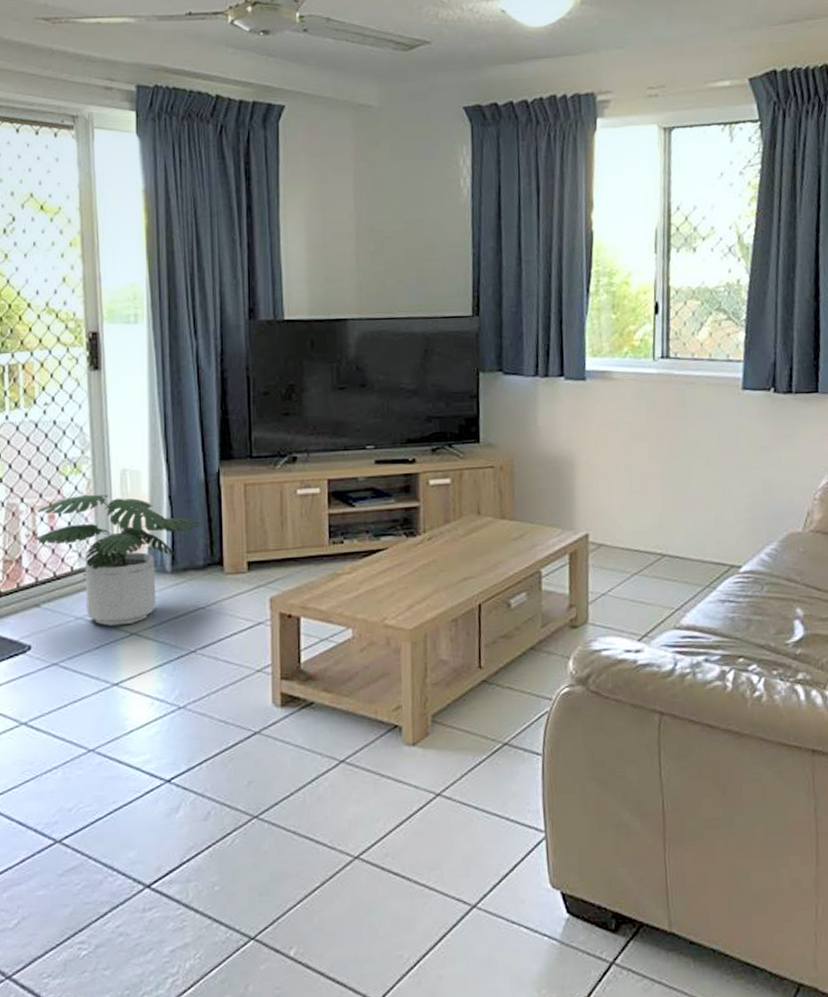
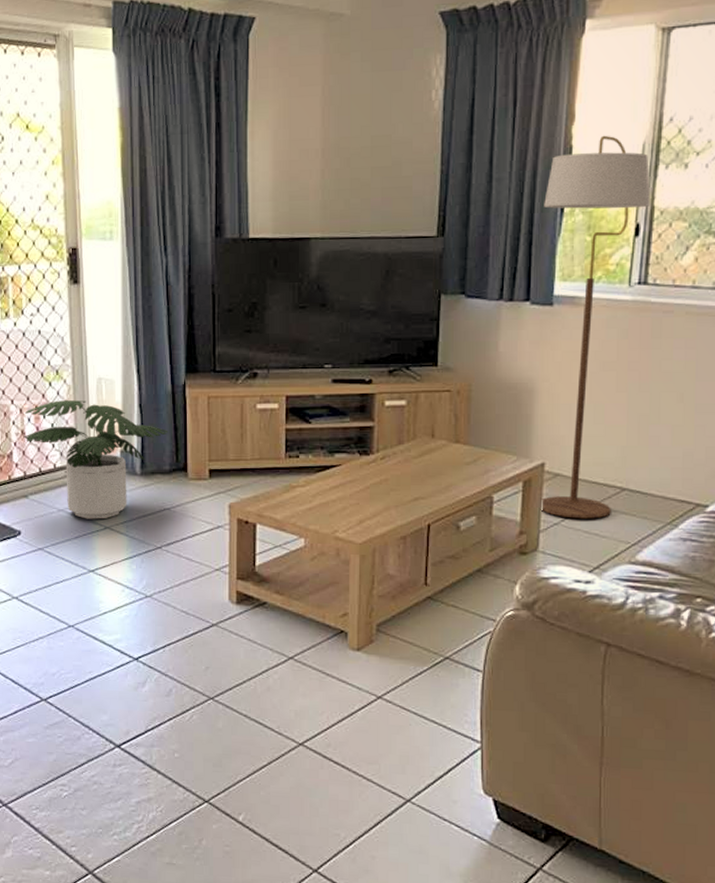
floor lamp: none [571,221,666,588] -> present [540,135,650,519]

